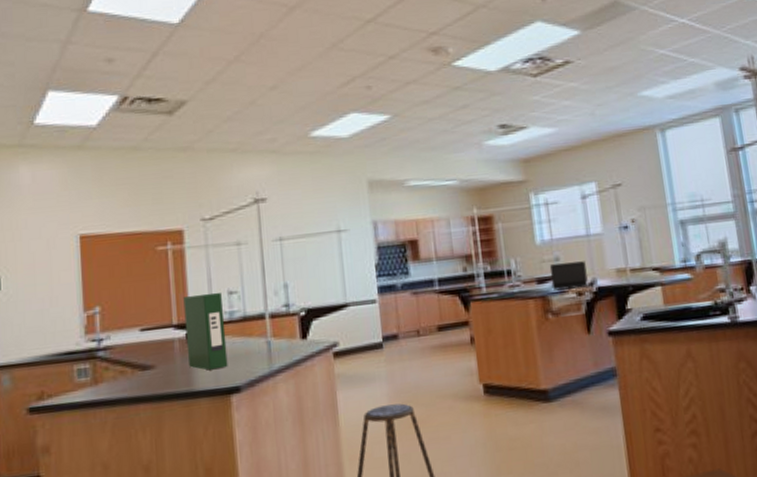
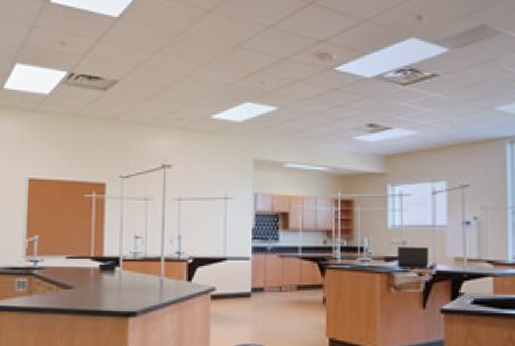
binder: present [183,292,228,370] -> none [99,235,130,296]

